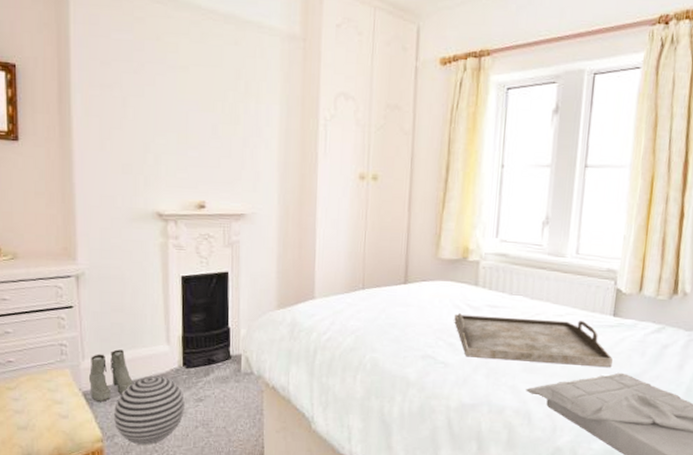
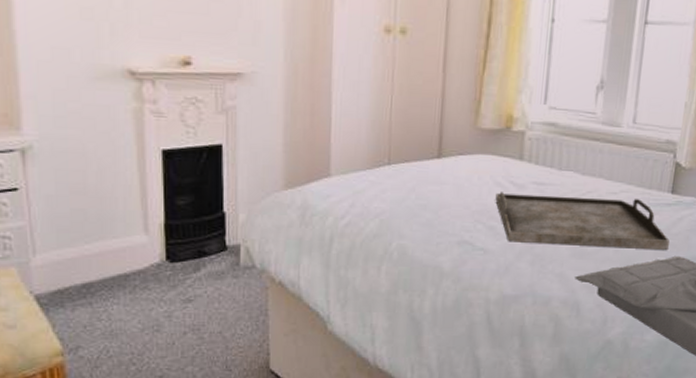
boots: present [88,349,133,402] -> none [42,242,101,306]
decorative ball: present [114,376,185,444] -> none [78,274,169,356]

